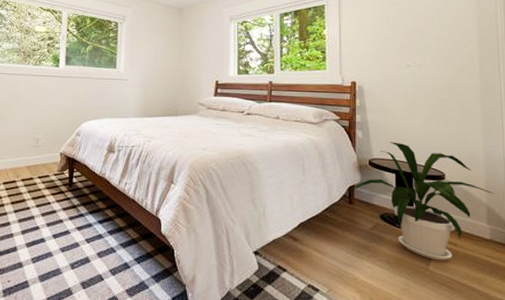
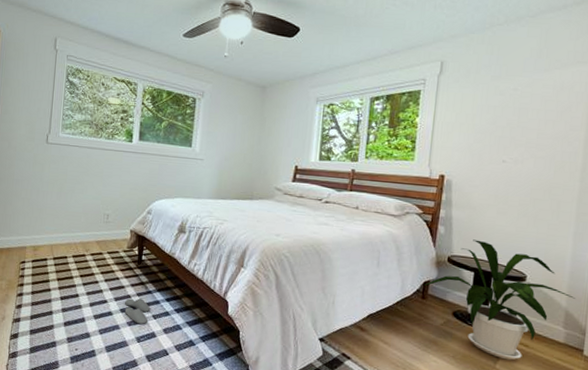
slippers: none [57,222,84,250] -> present [124,298,151,325]

